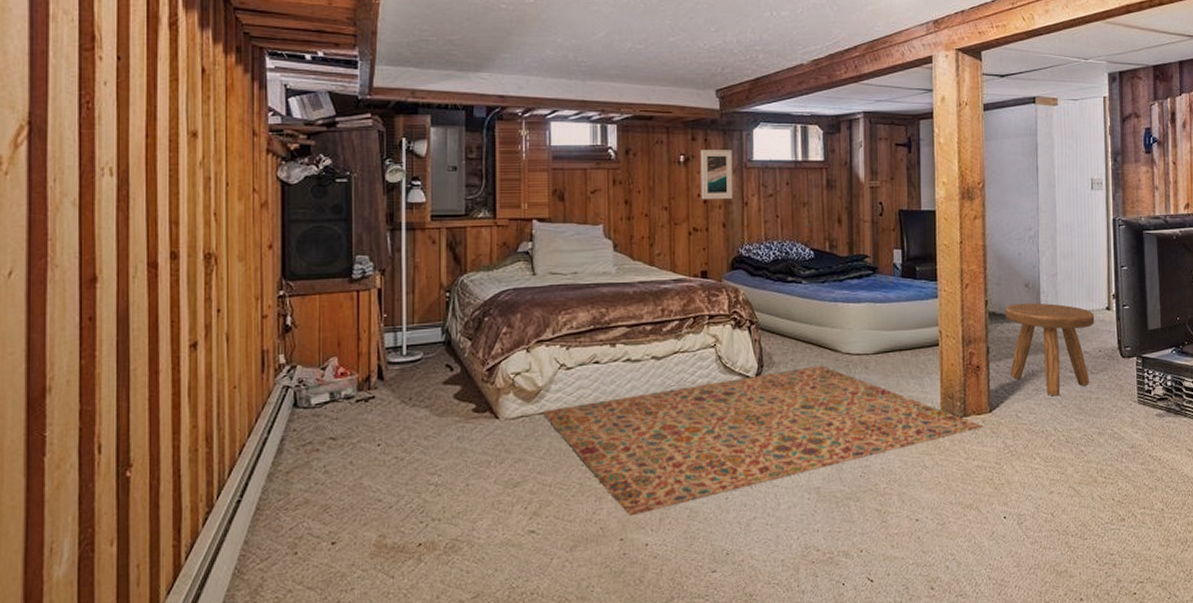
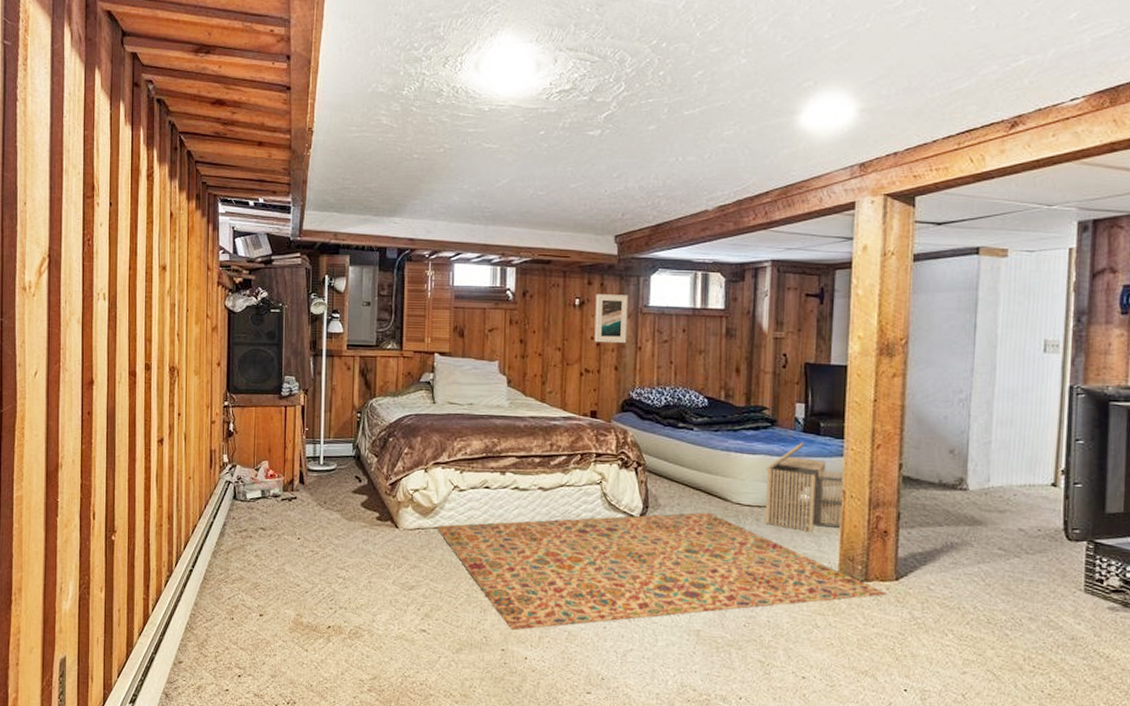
storage bin: none [871,287,940,375] -> present [765,442,843,533]
stool: present [1005,303,1095,396] -> none [922,470,1036,573]

